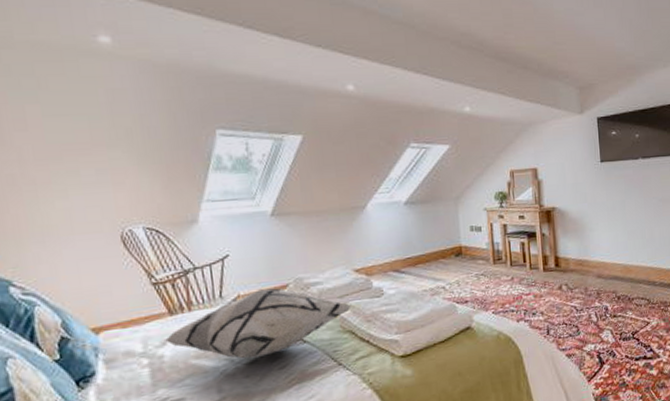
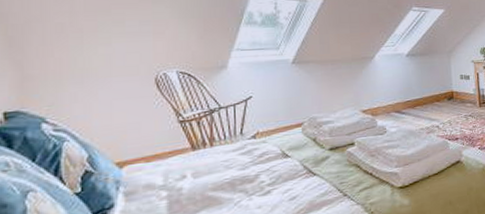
decorative pillow: present [163,288,352,359] -> none [184,126,358,191]

